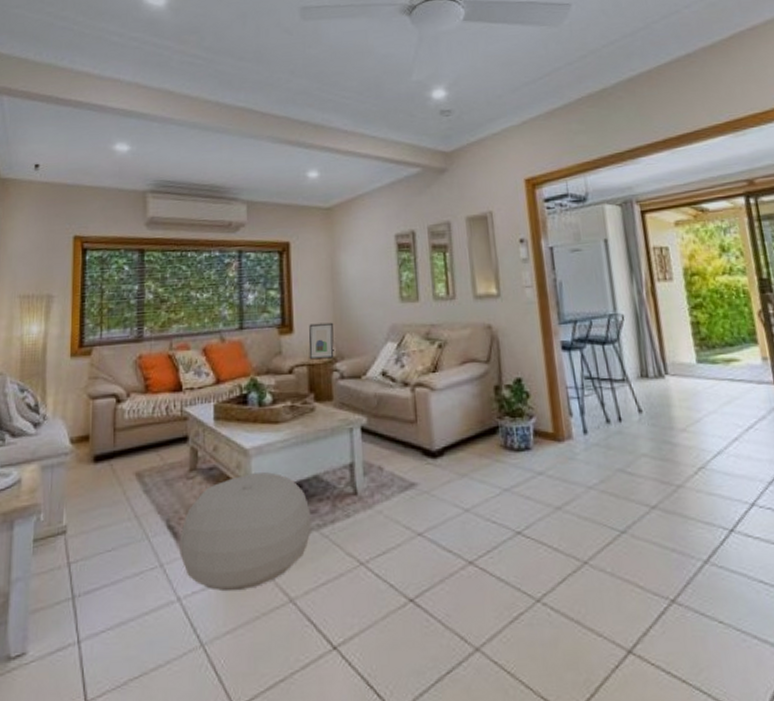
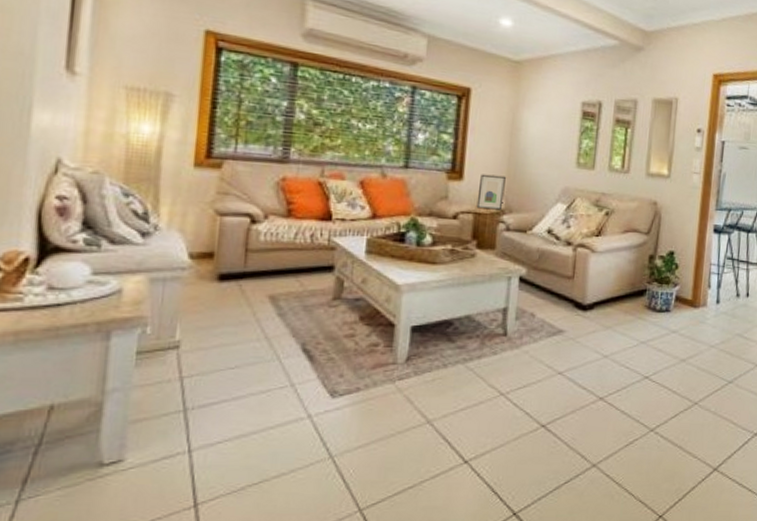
pouf: present [179,472,312,591] -> none [314,308,459,412]

